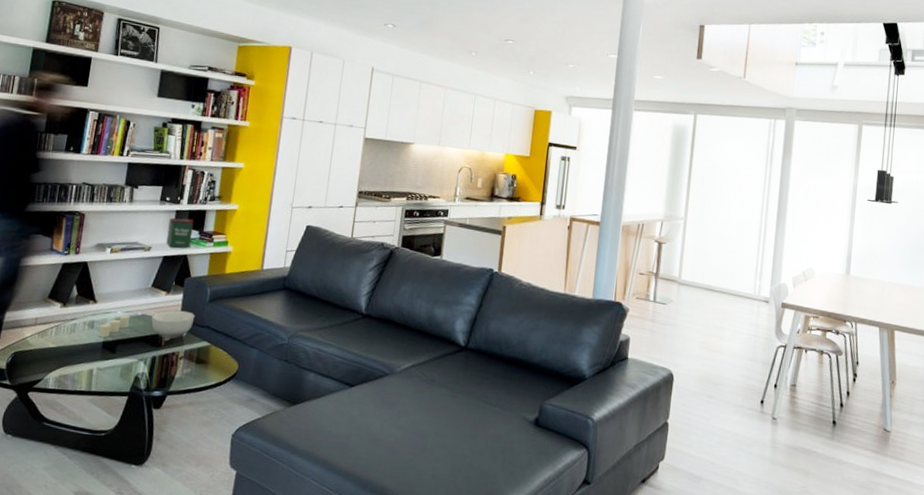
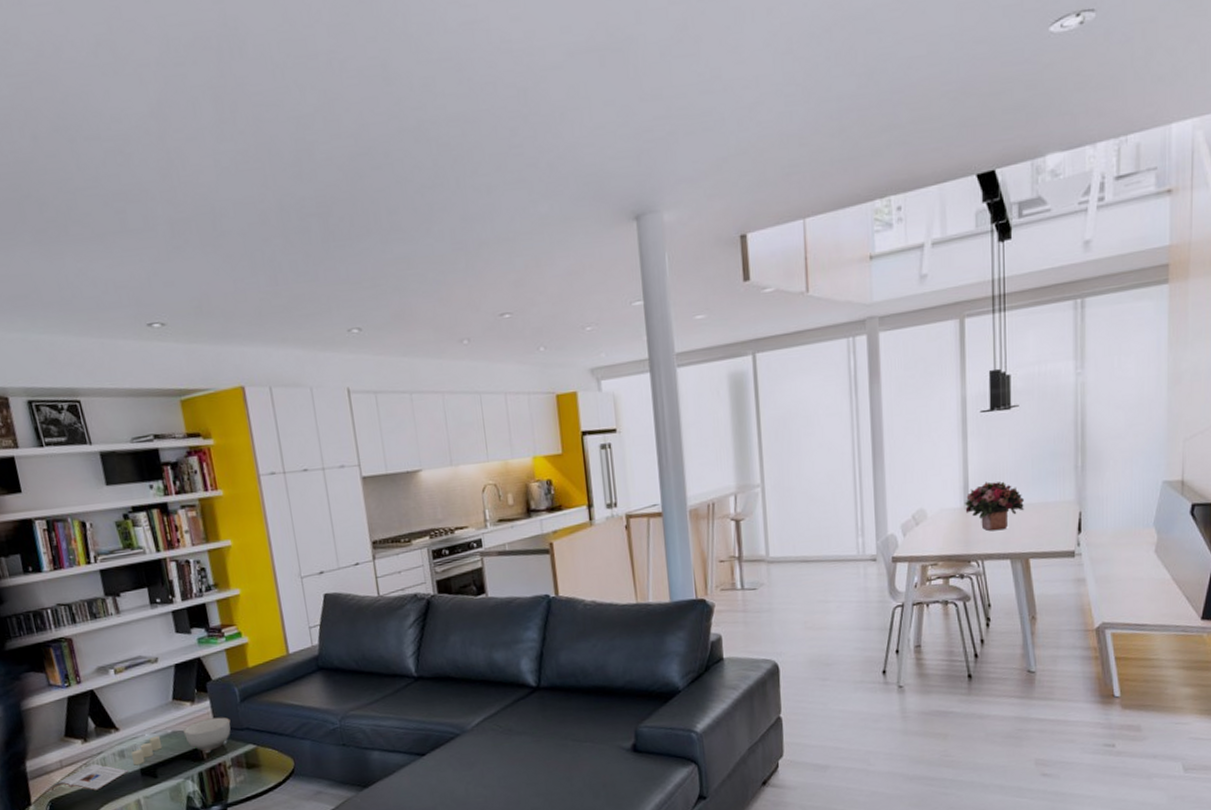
magazine: none [12,327,92,353] -> present [44,763,129,792]
books: present [166,217,194,249] -> none [167,617,201,654]
bouquet: none [846,258,895,301] -> present [965,481,1024,531]

